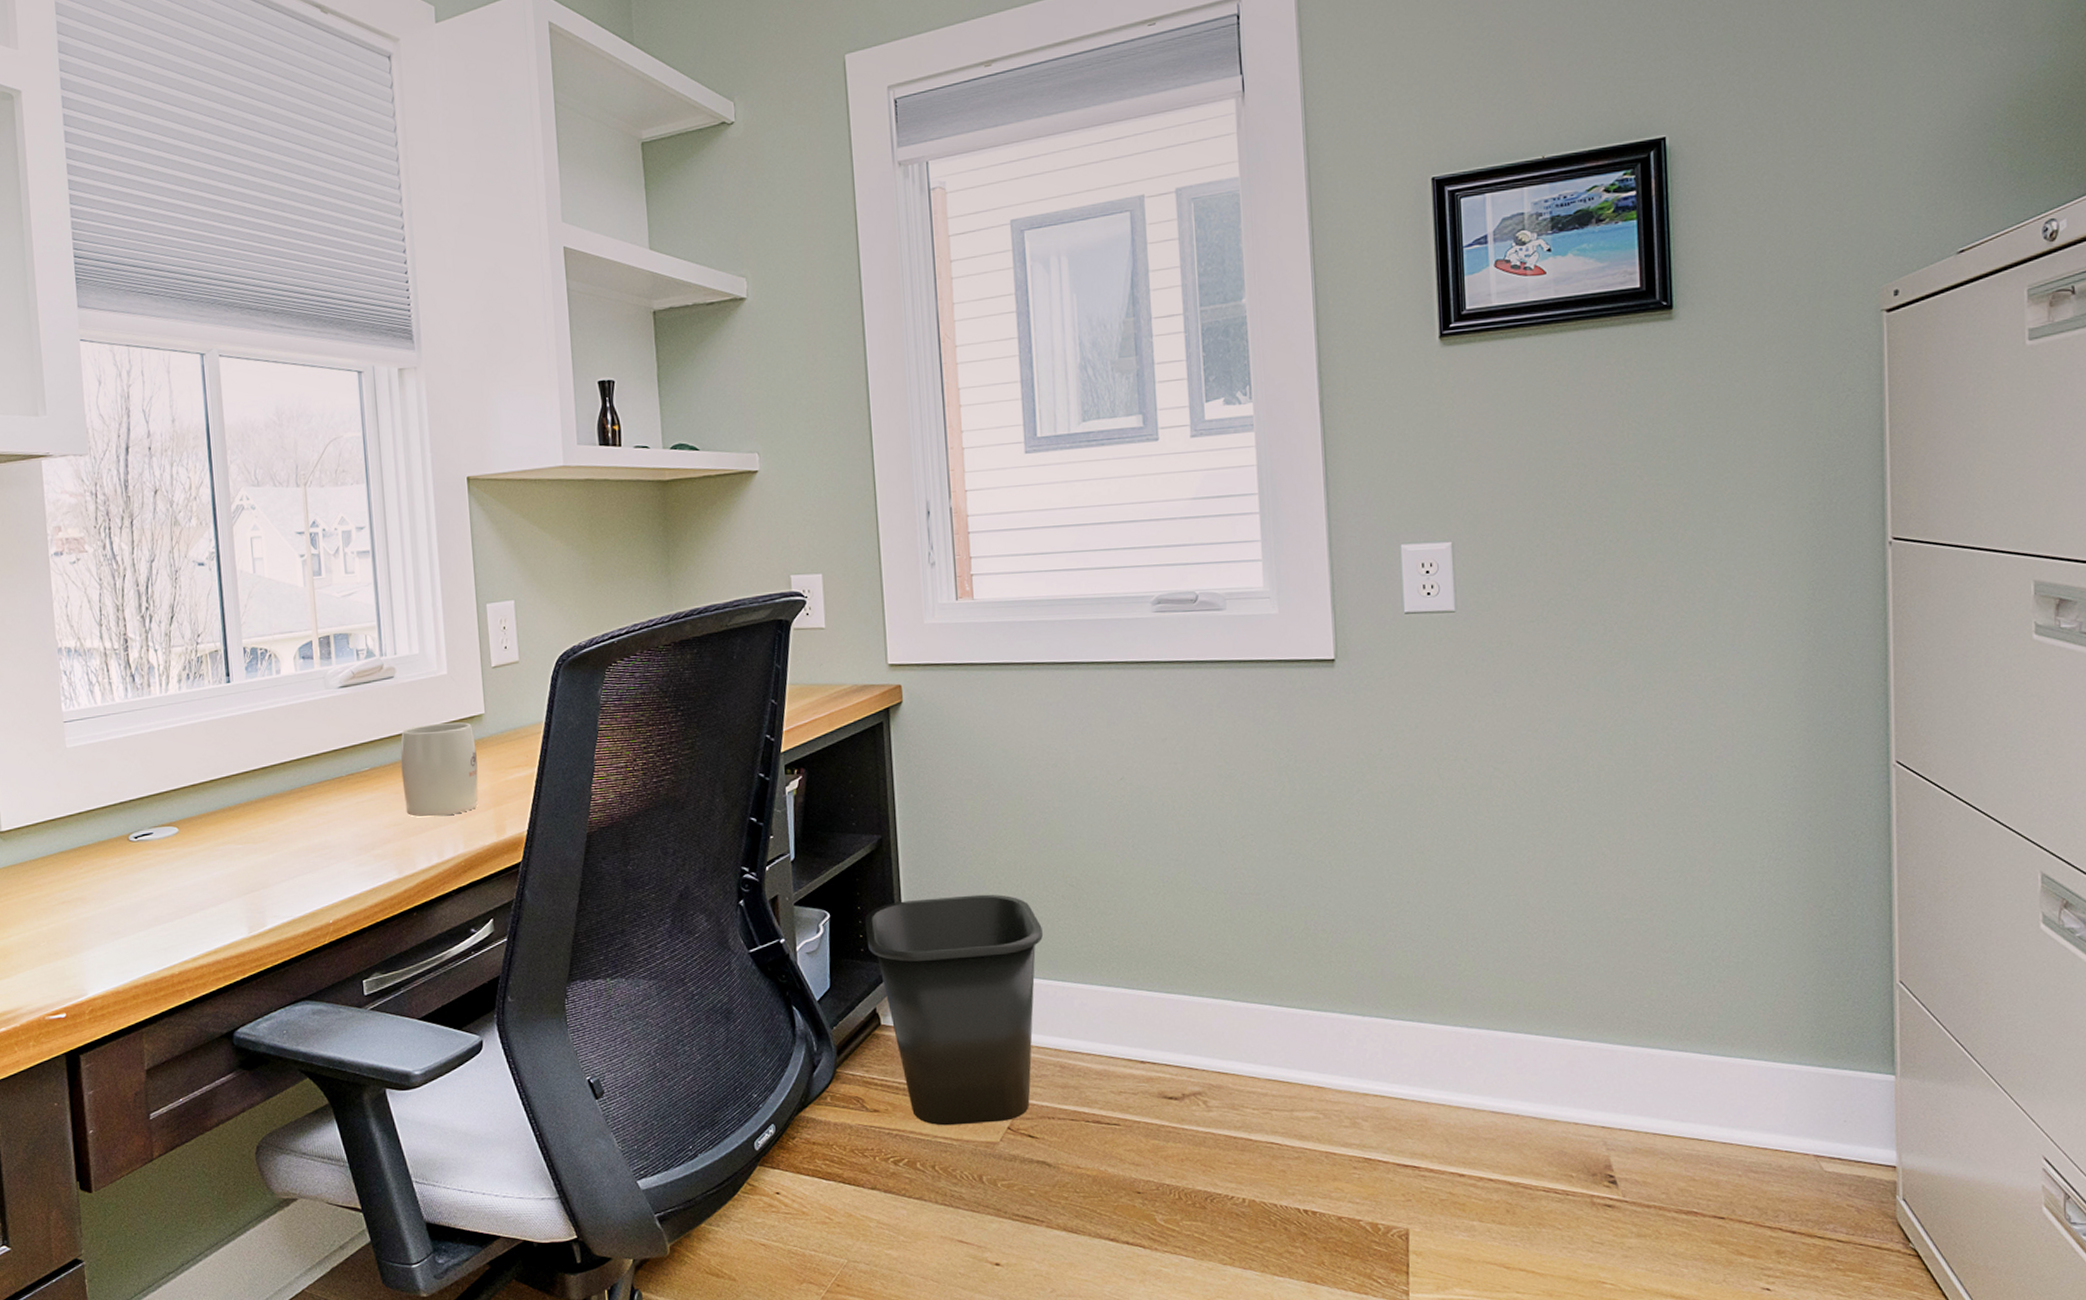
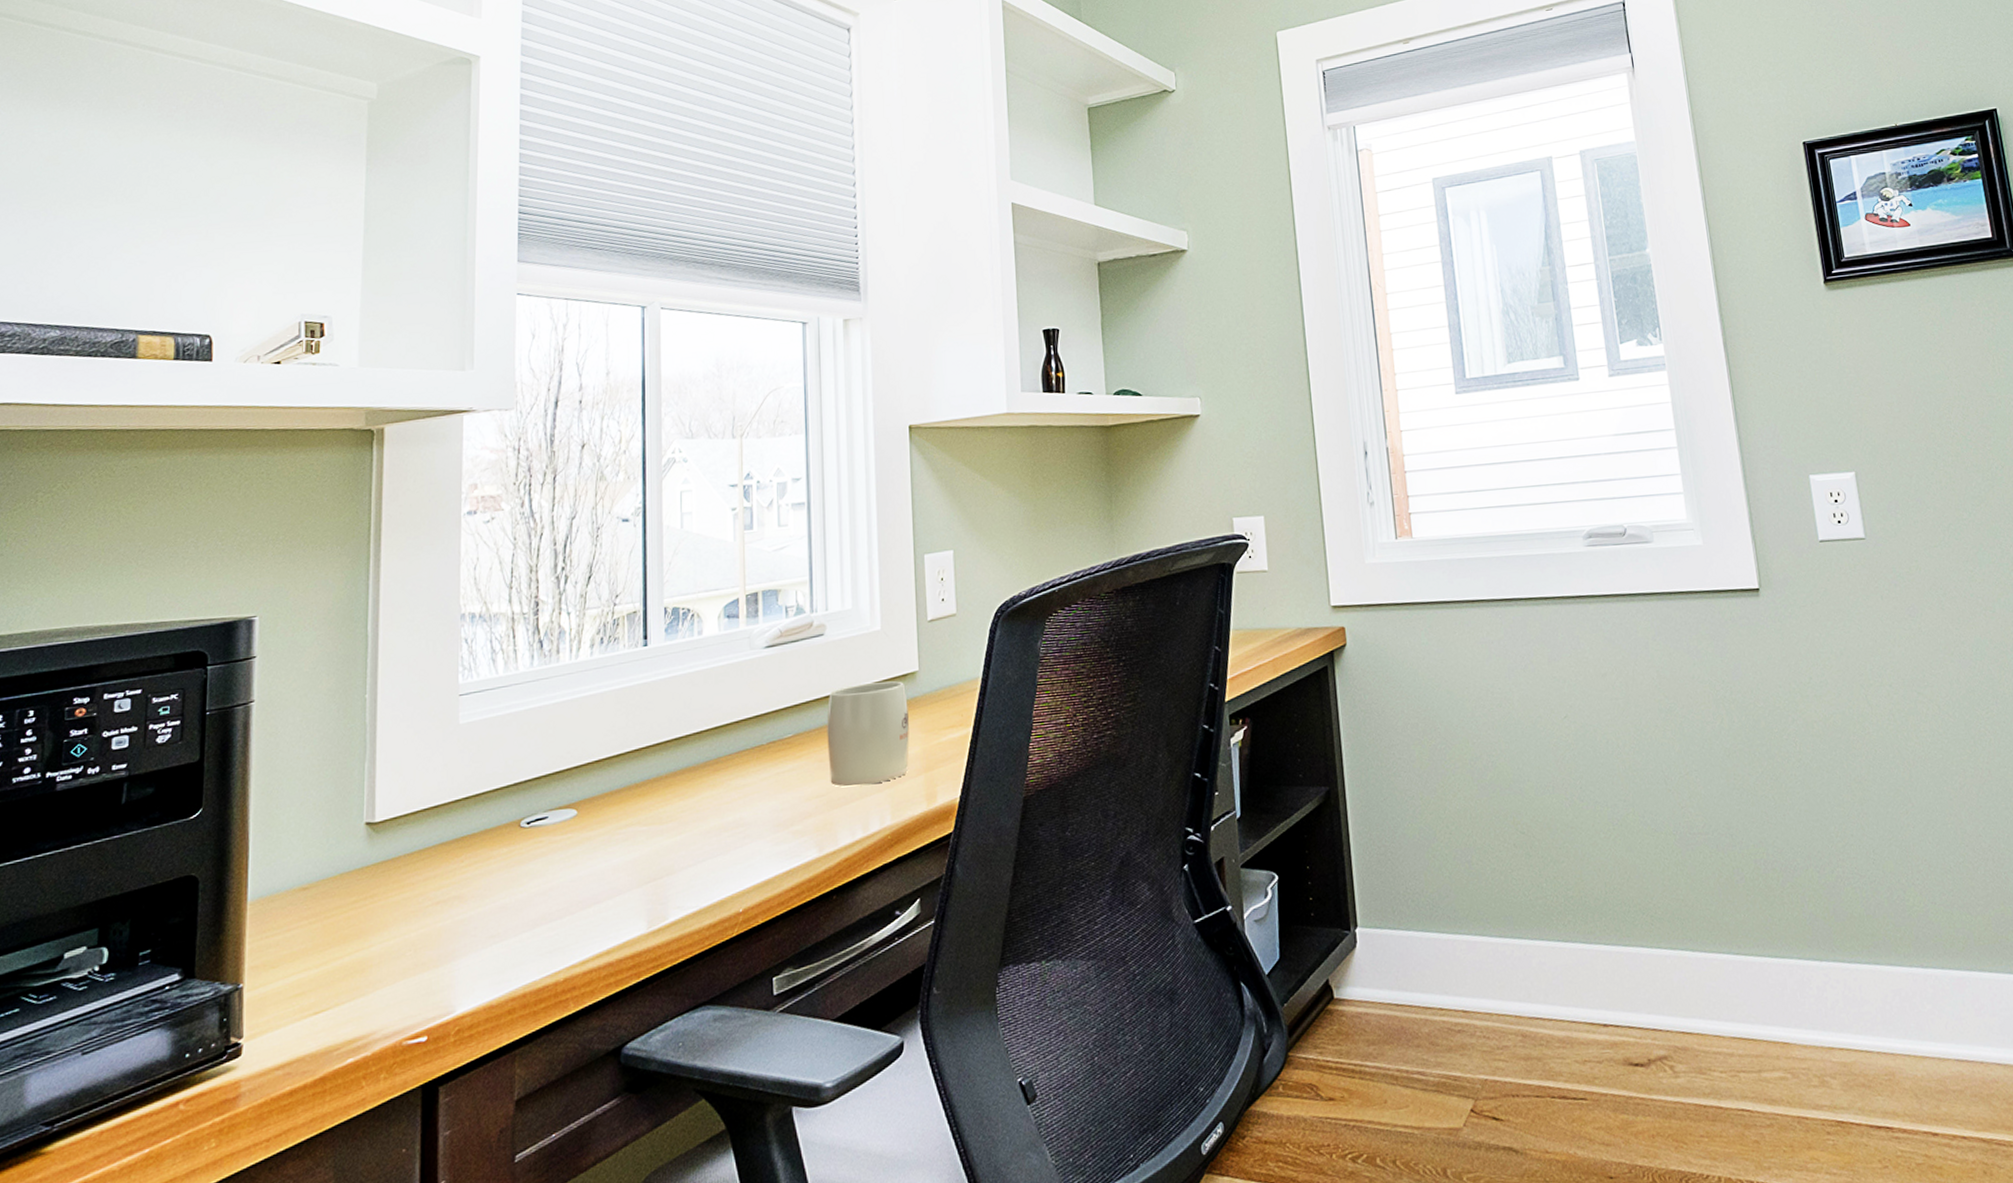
waste bin: present [864,894,1043,1126] -> none [1314,846,1497,1113]

